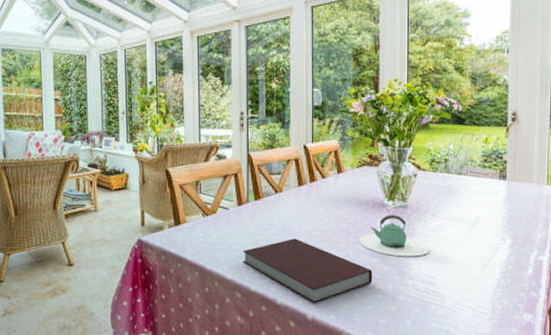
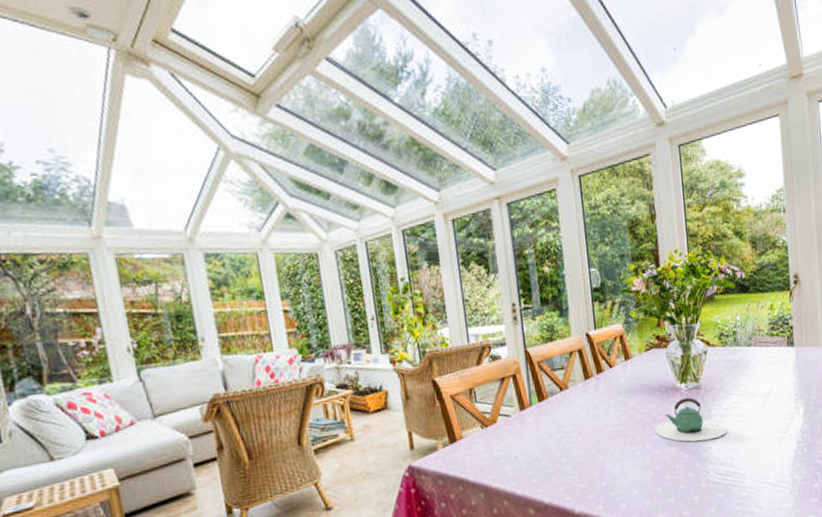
notebook: present [242,238,373,304] -> none [531,438,673,507]

